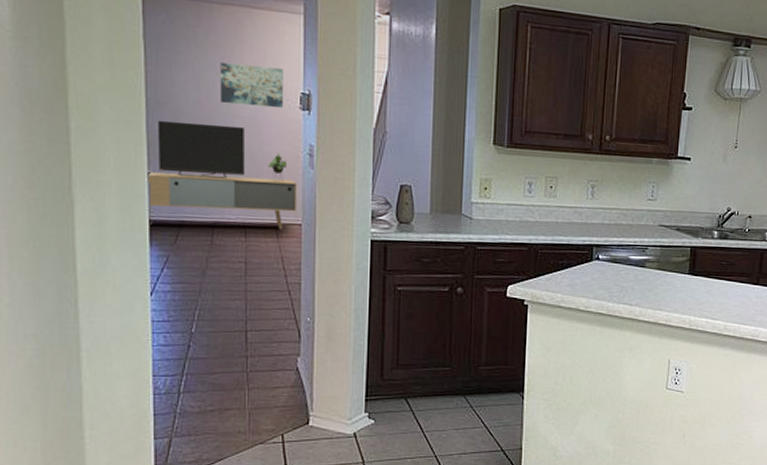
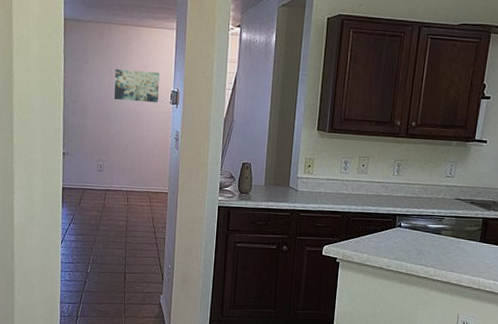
media console: present [147,120,297,230] -> none [61,113,166,197]

